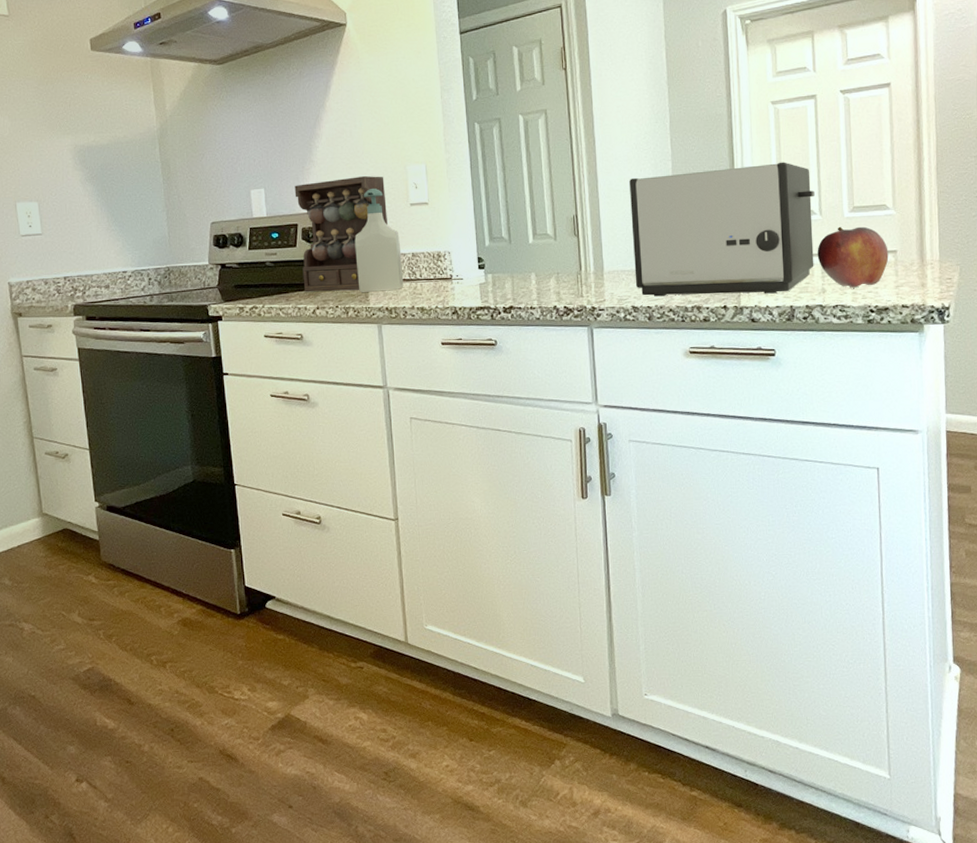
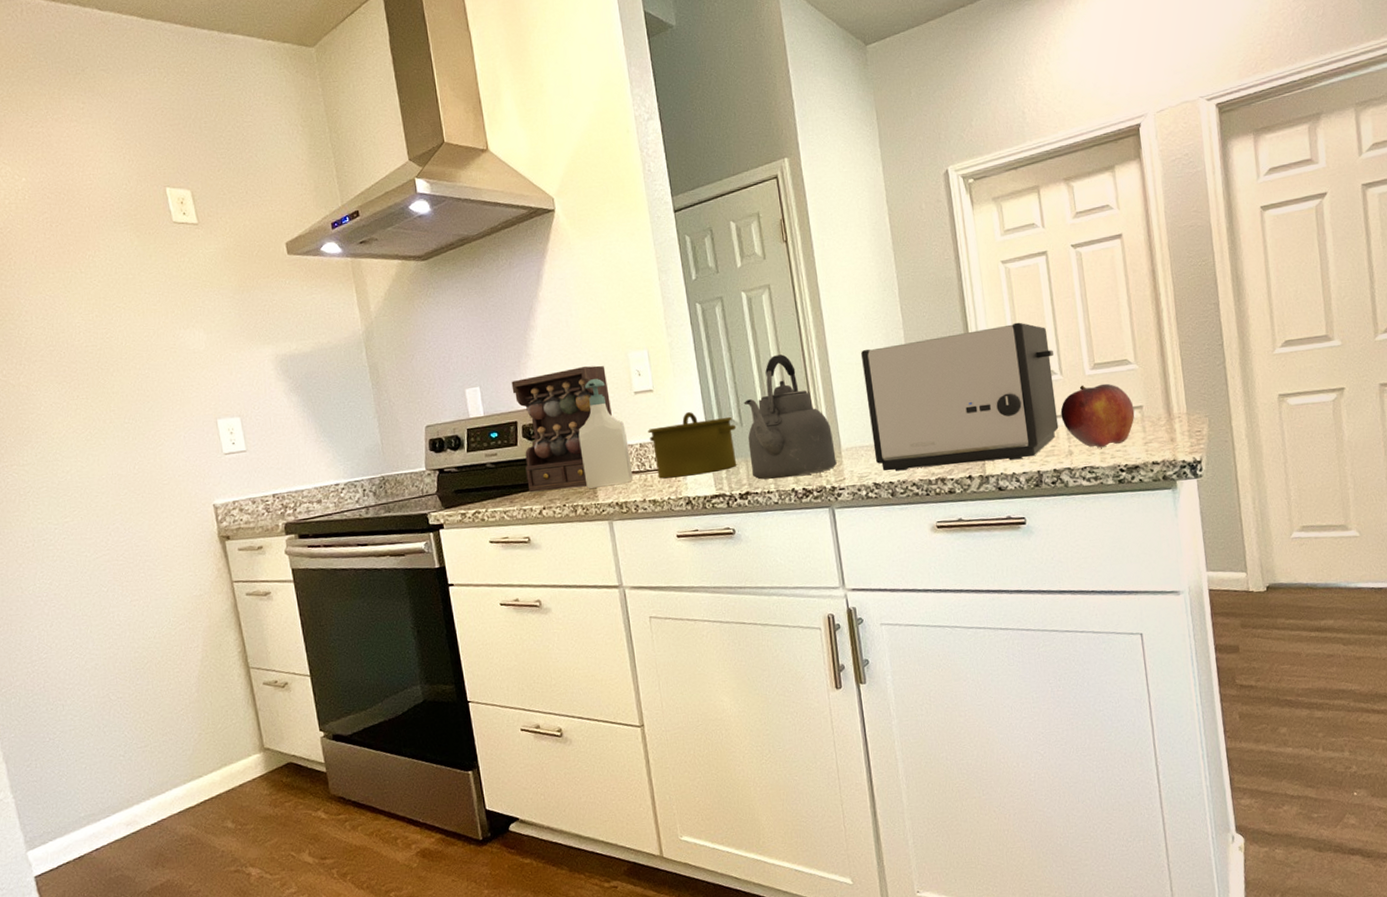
cooking pot: none [421,226,505,288] -> present [648,412,737,479]
kettle: none [513,177,598,296] -> present [743,354,837,480]

